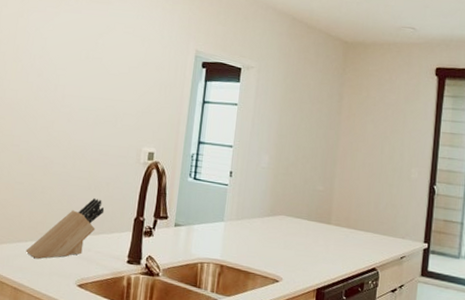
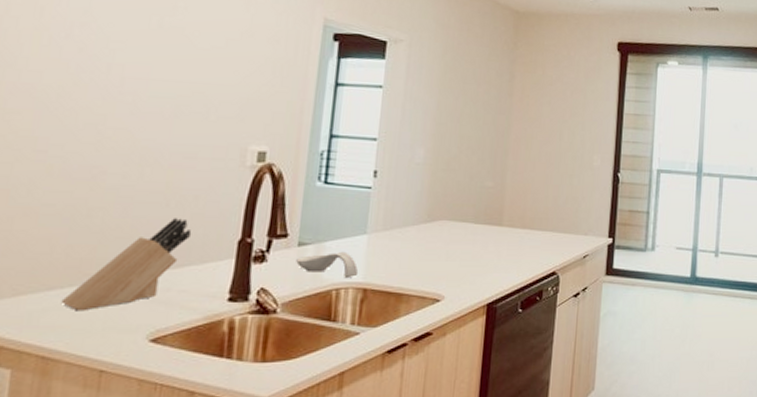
spoon rest: none [173,233,217,256] -> present [296,251,358,279]

